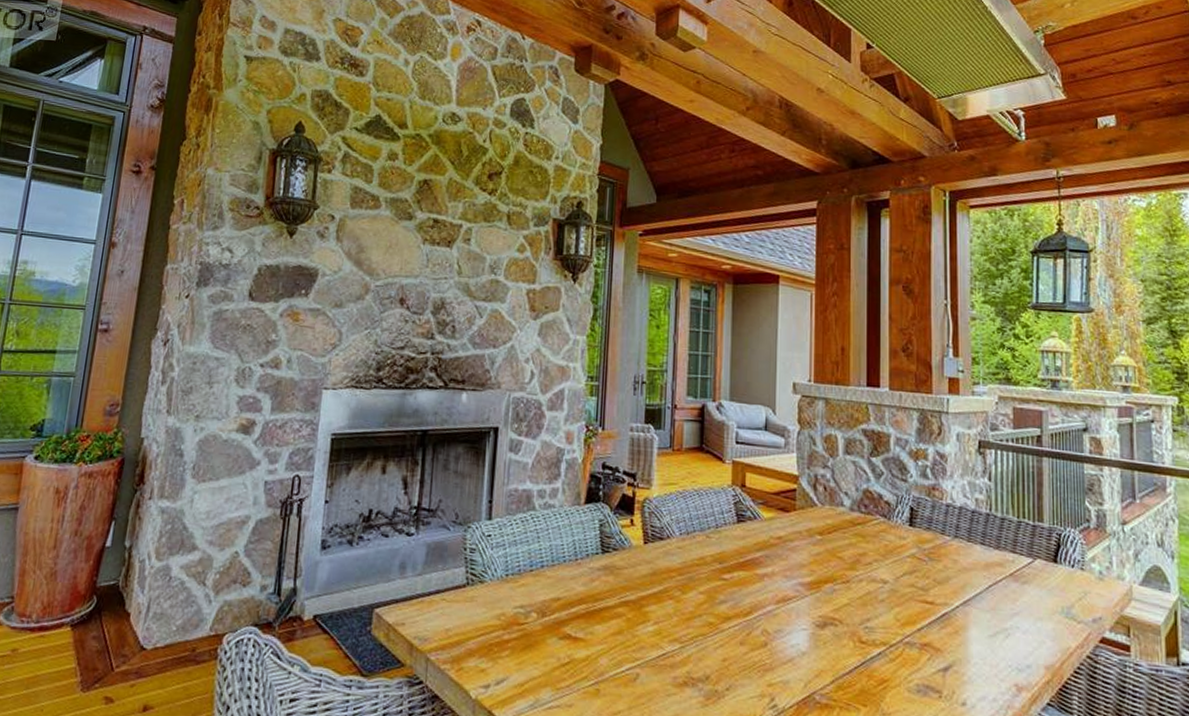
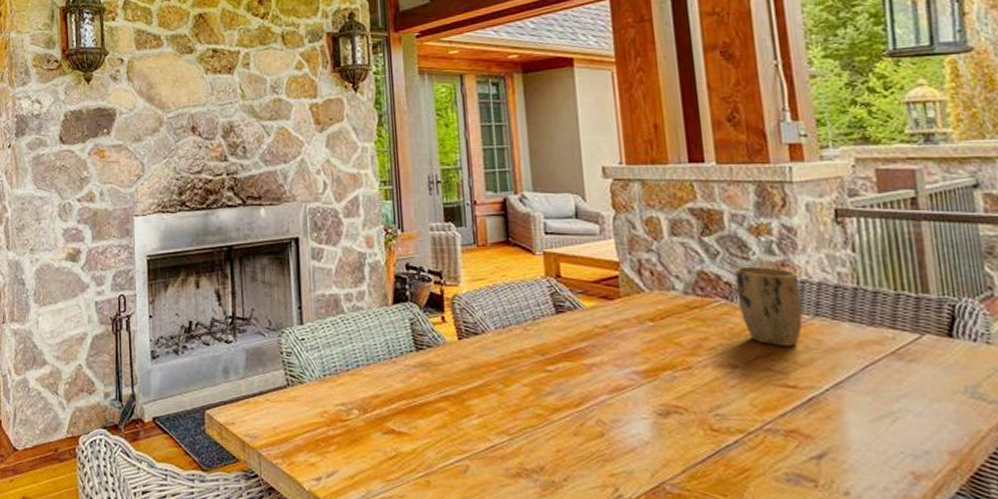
plant pot: none [894,487,946,565] -> present [734,266,803,347]

